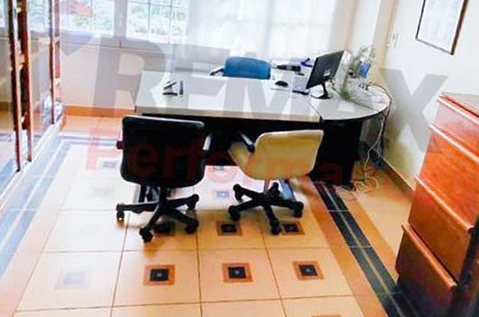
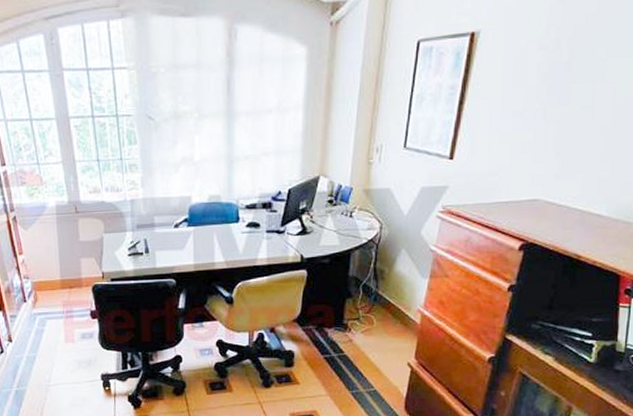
plant: present [337,44,380,100] -> none [316,163,367,232]

